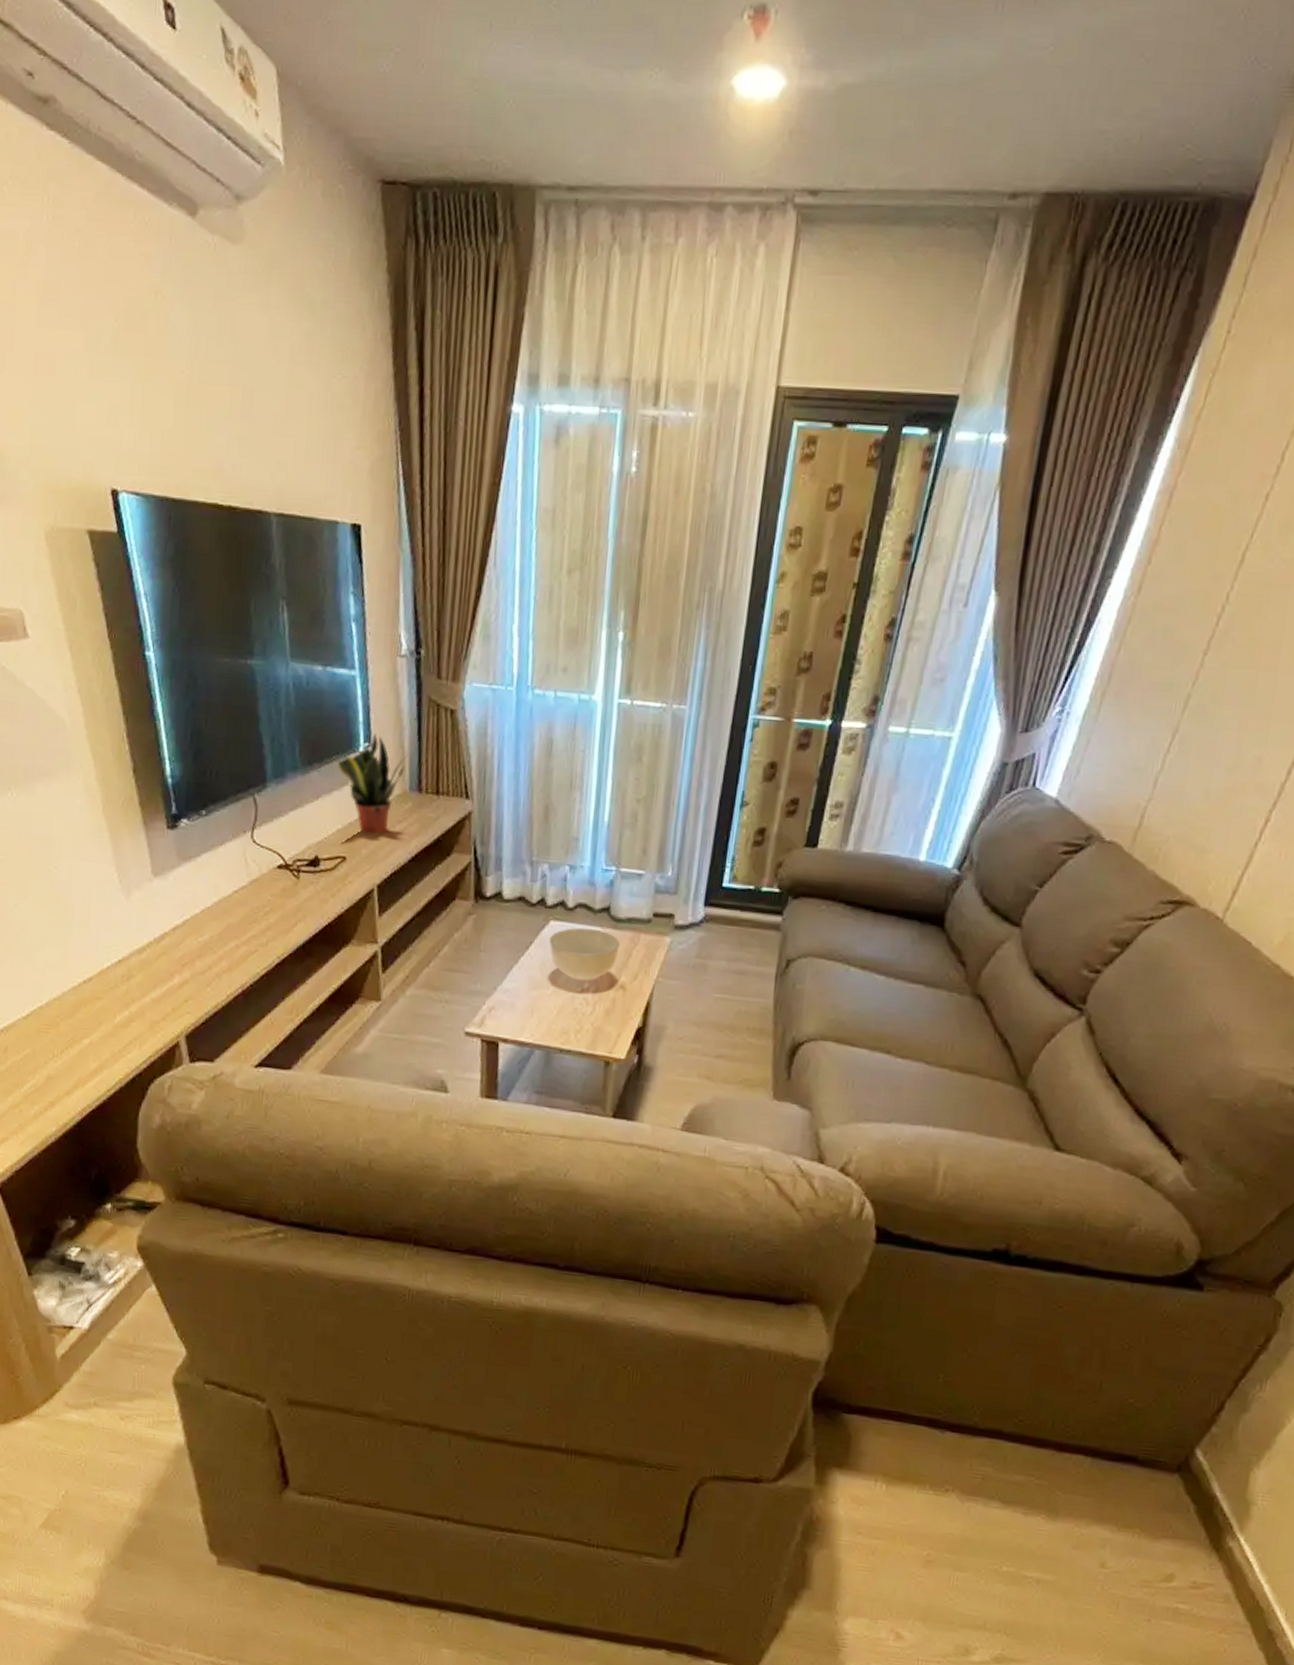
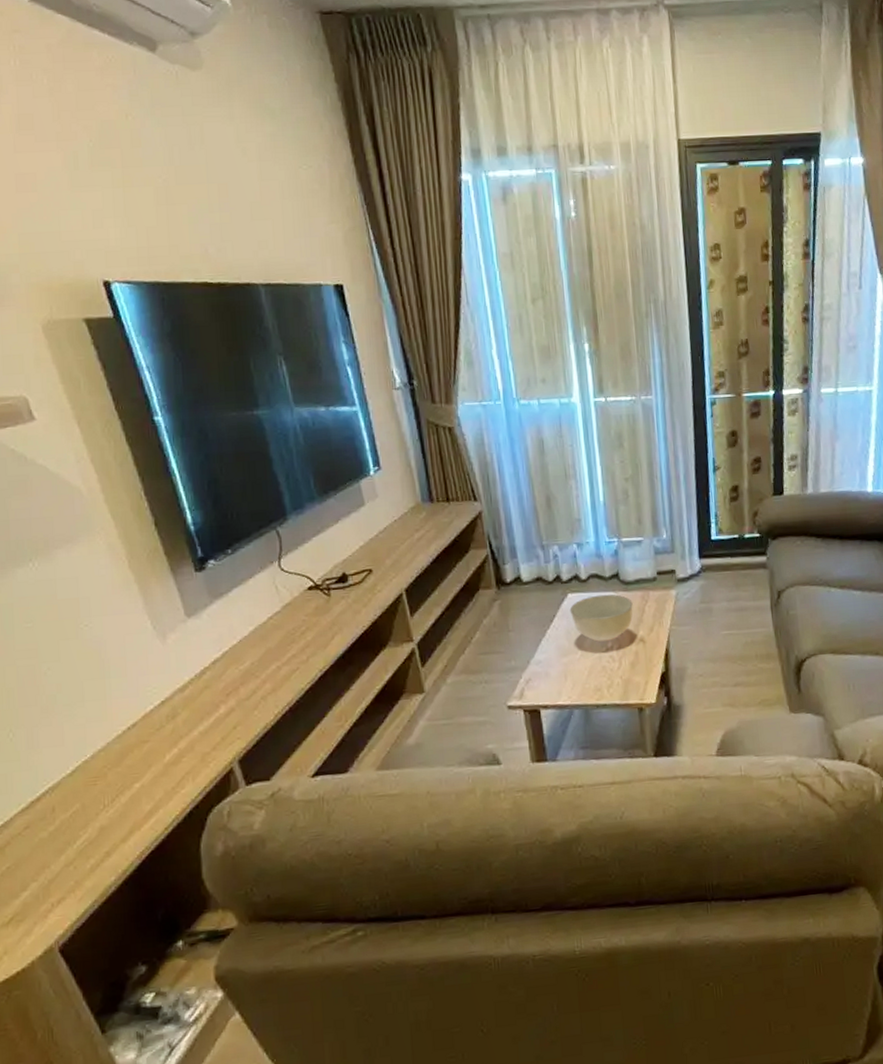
potted plant: present [335,734,410,835] -> none [349,458,417,546]

